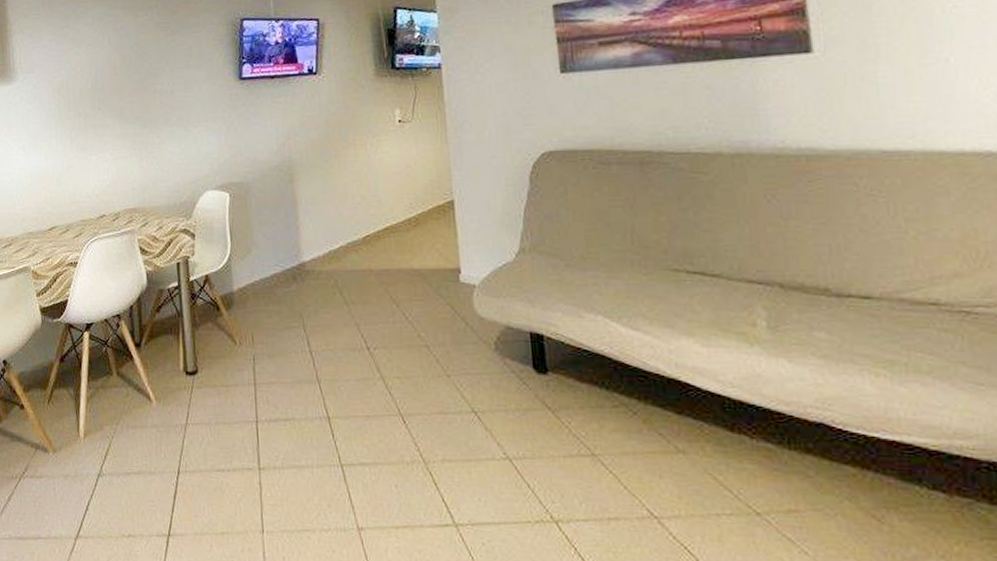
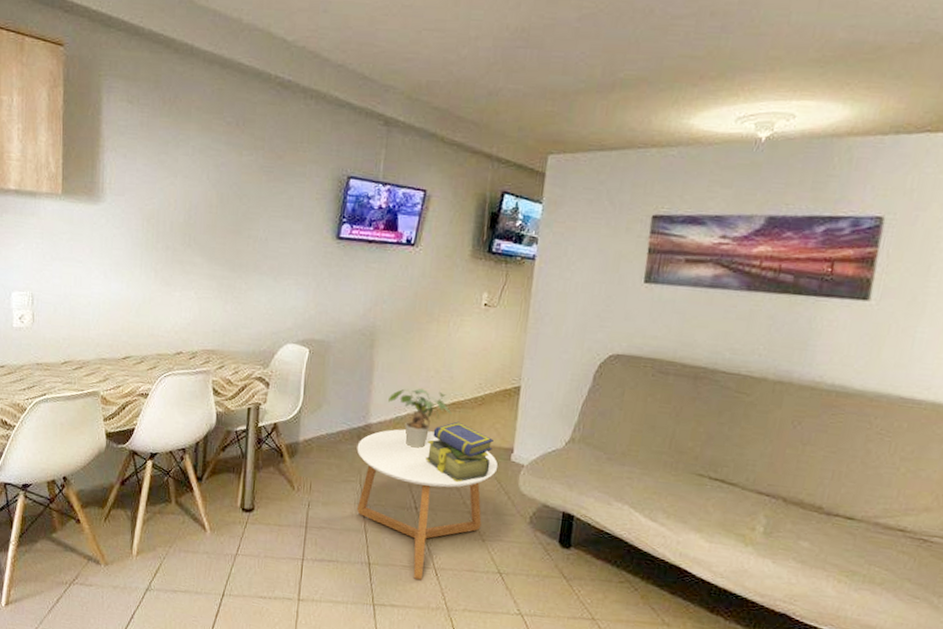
coffee table: none [294,262,447,431] -> present [357,429,498,580]
potted plant: none [318,217,387,282] -> present [388,388,452,449]
stack of books: none [367,247,439,315] -> present [426,421,494,483]

